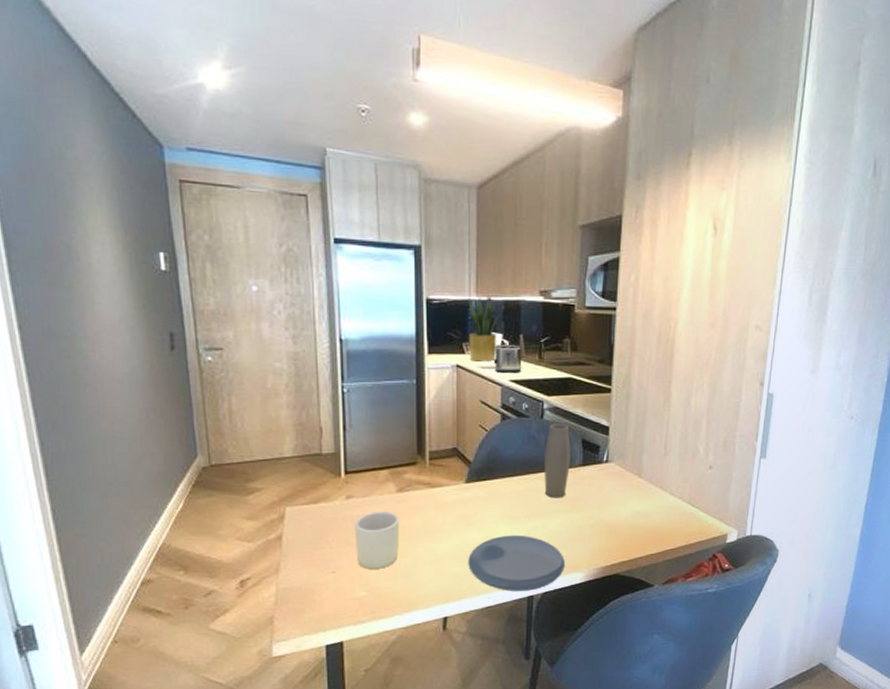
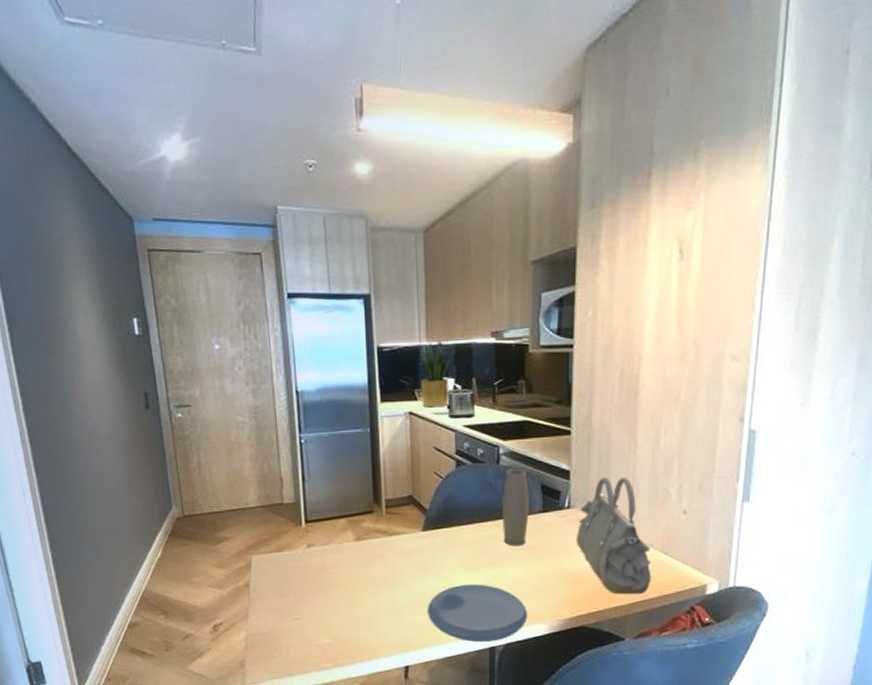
mug: present [354,510,400,569] -> none [315,558,359,616]
shoulder bag: none [612,433,680,544] -> present [576,477,652,595]

